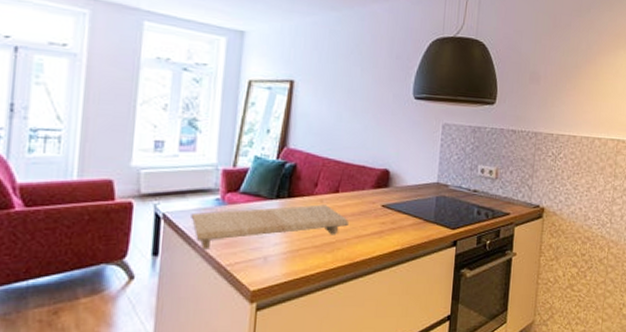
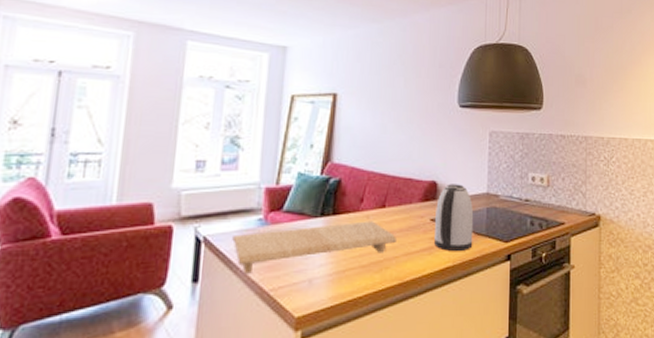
kettle: none [384,172,424,236] -> present [434,184,474,251]

